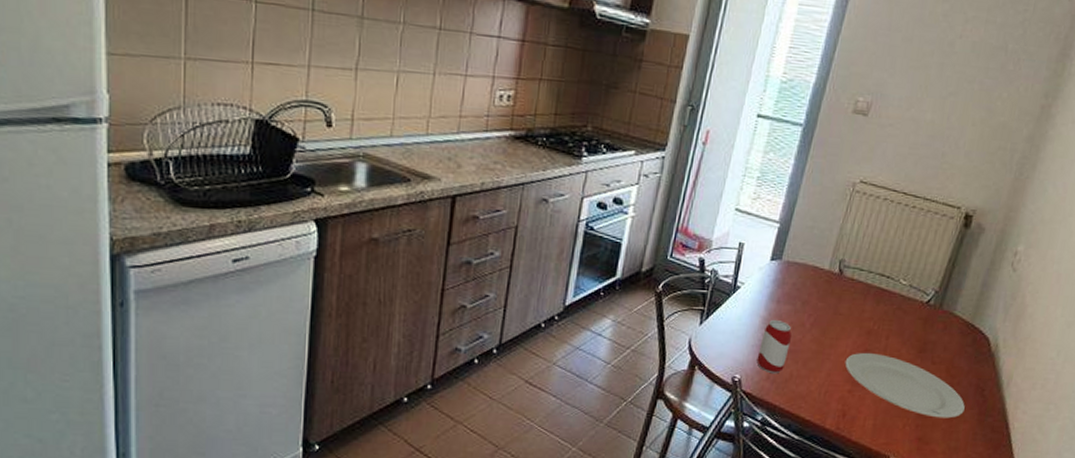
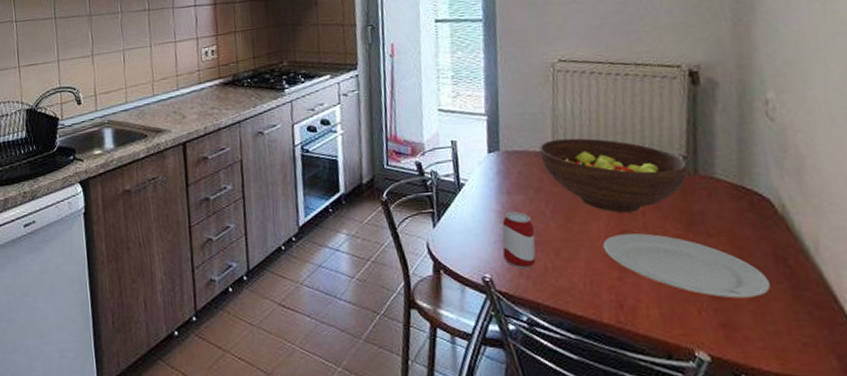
fruit bowl: none [816,257,937,335] -> present [539,138,689,213]

